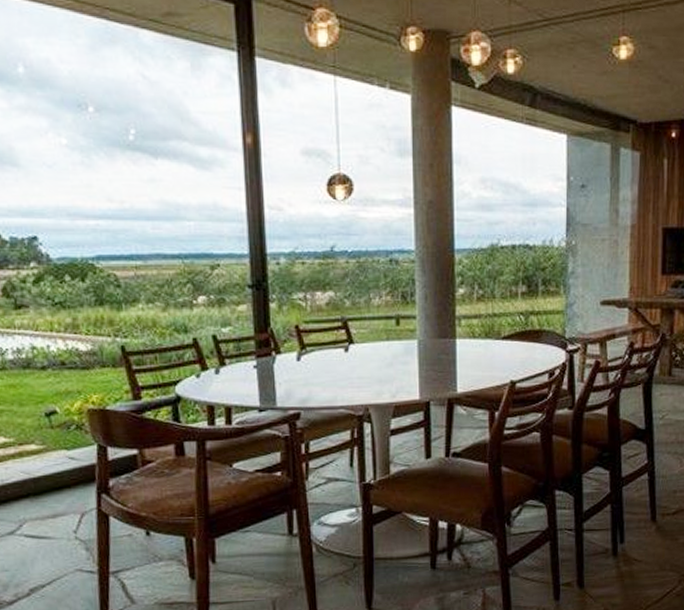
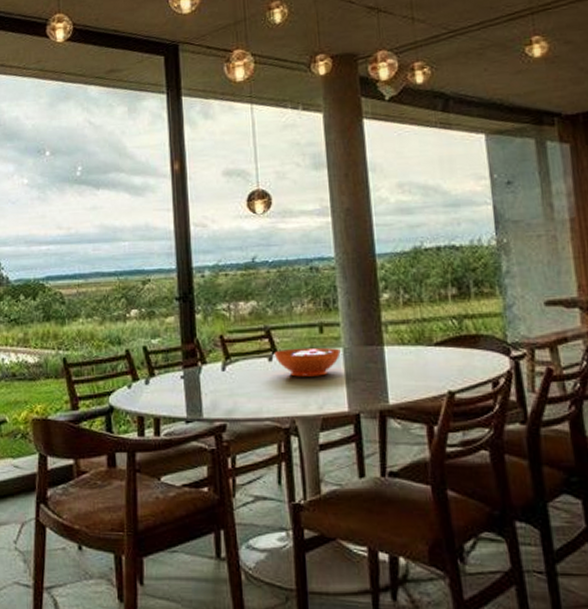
decorative bowl: none [350,339,415,367] -> present [274,347,341,377]

